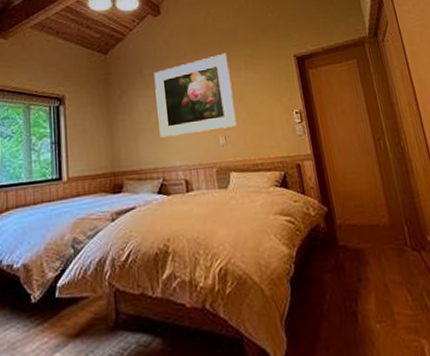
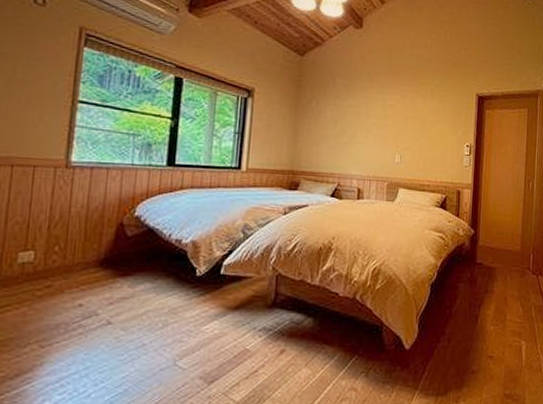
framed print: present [153,53,237,138] -> none [342,78,418,149]

